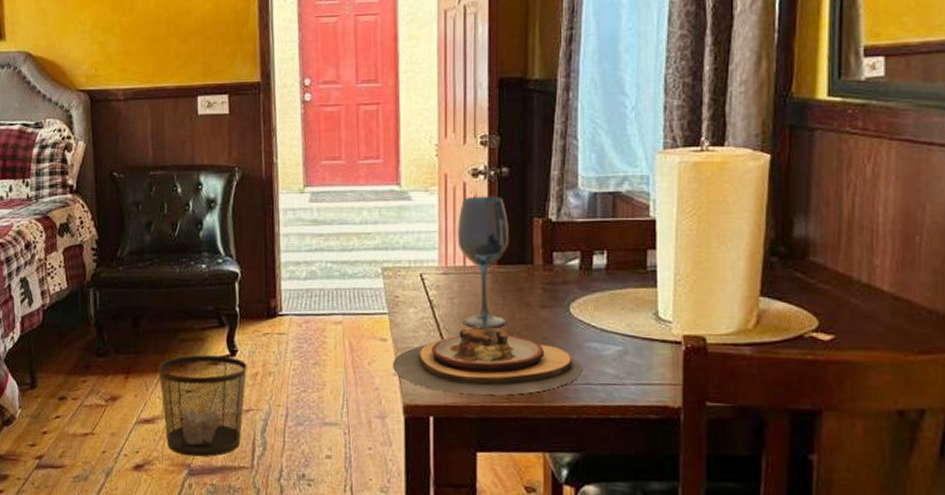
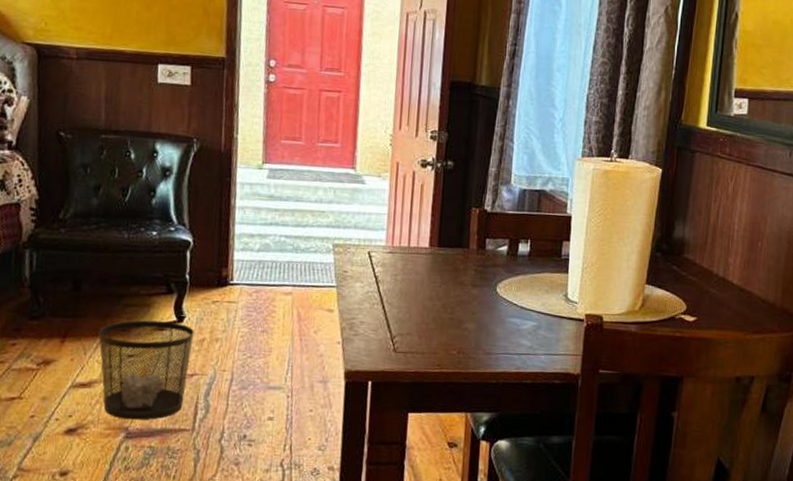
plate: present [392,324,583,396] -> none [336,299,504,363]
wineglass: present [457,196,510,328] -> none [404,184,450,303]

